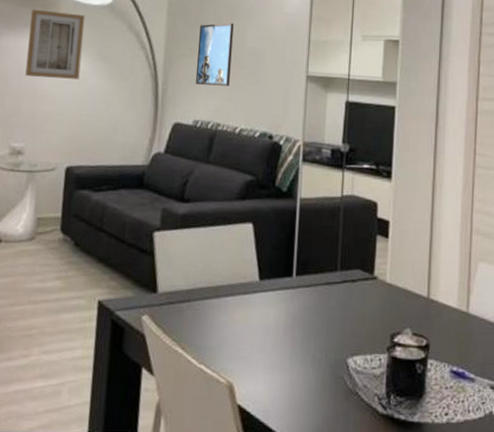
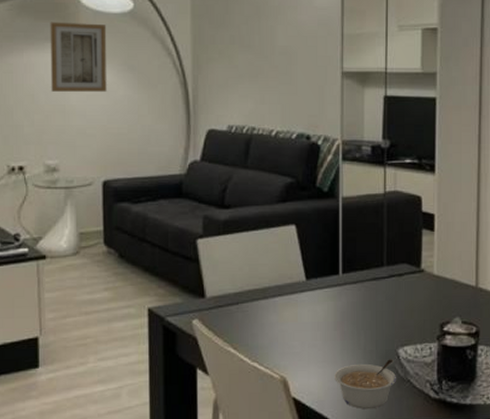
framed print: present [196,22,234,87] -> none [226,21,262,89]
legume: none [282,369,345,422] -> present [334,359,397,410]

